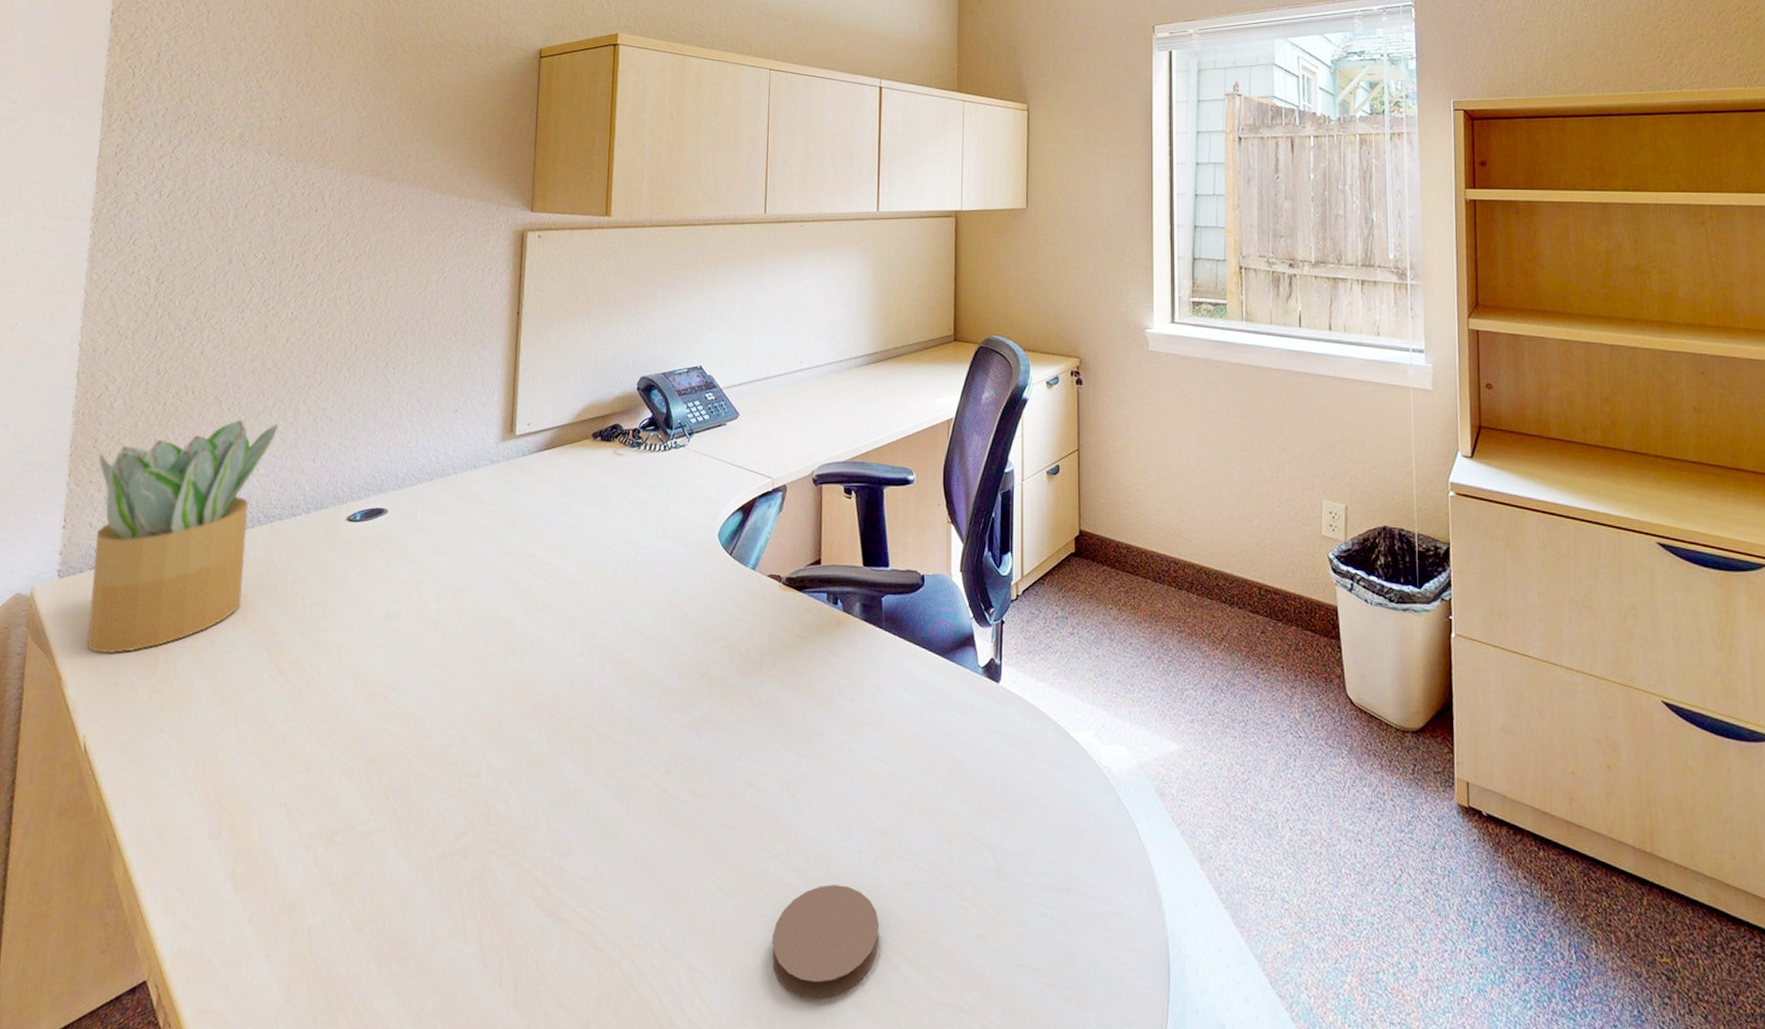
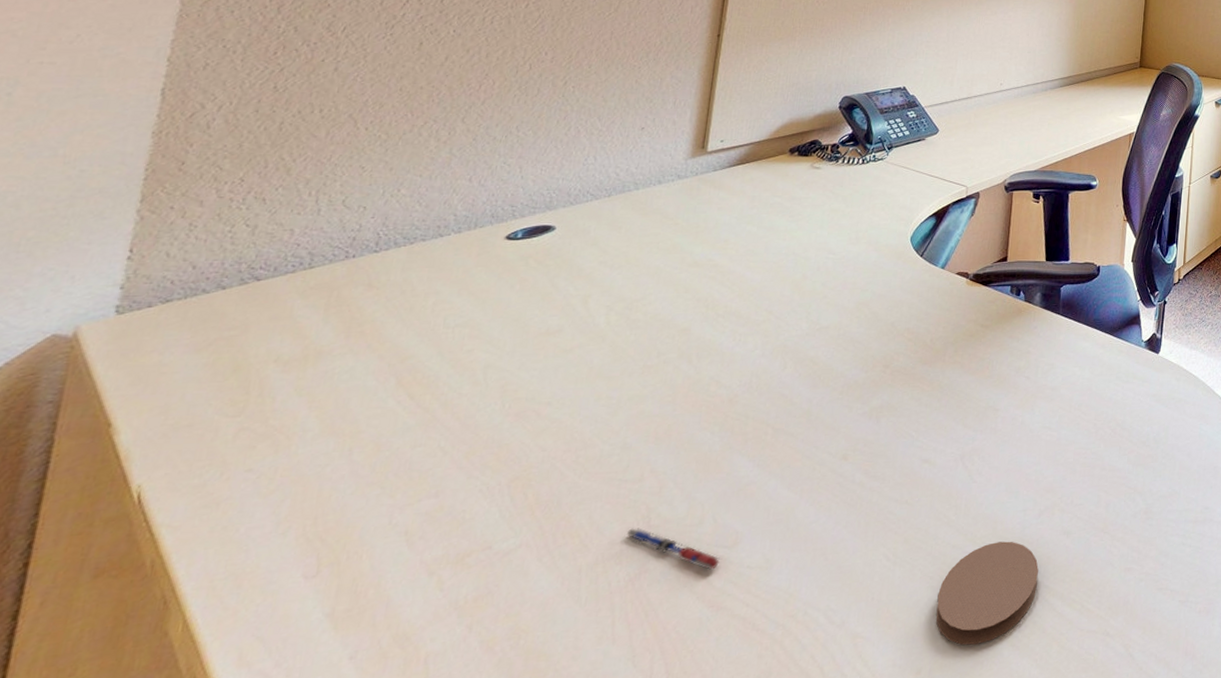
potted plant: present [87,420,278,654] -> none [151,140,428,394]
pen: none [467,824,558,877] -> present [624,528,723,570]

